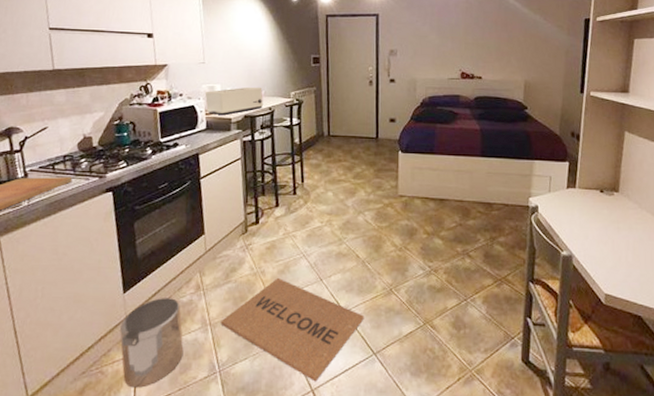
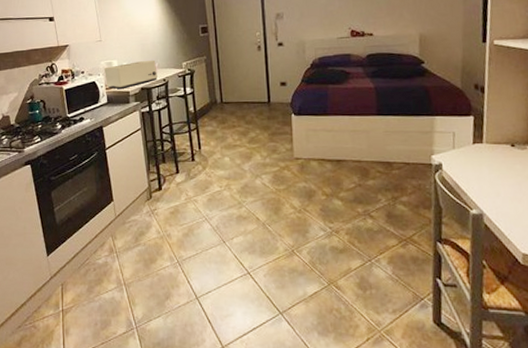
trash can: present [119,298,184,388] -> none [46,260,103,341]
doormat: present [220,278,364,382] -> none [134,241,269,339]

